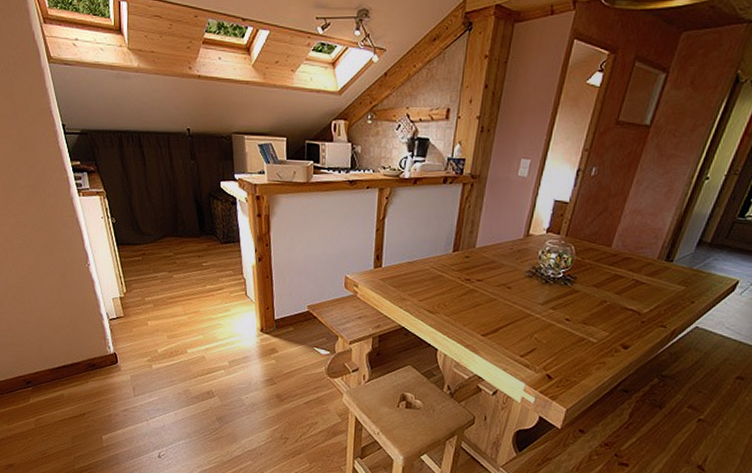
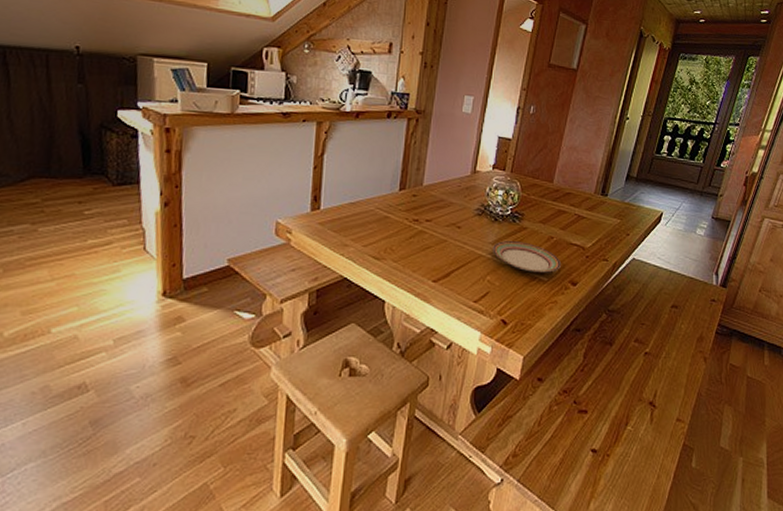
plate: none [542,302,613,335] -> present [493,241,561,273]

